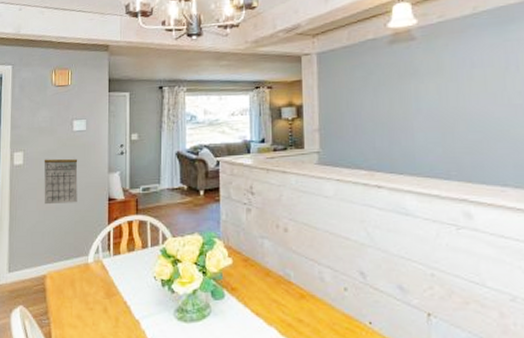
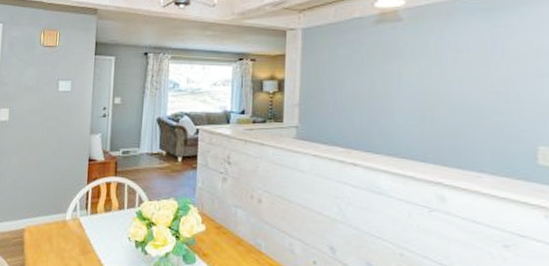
calendar: present [44,158,78,205] -> none [27,117,62,162]

